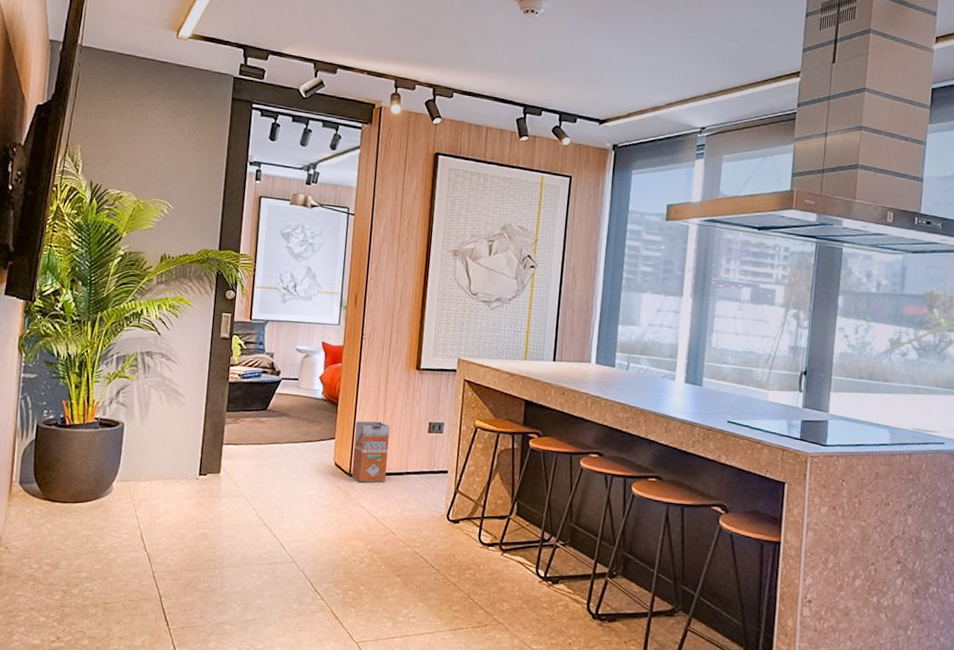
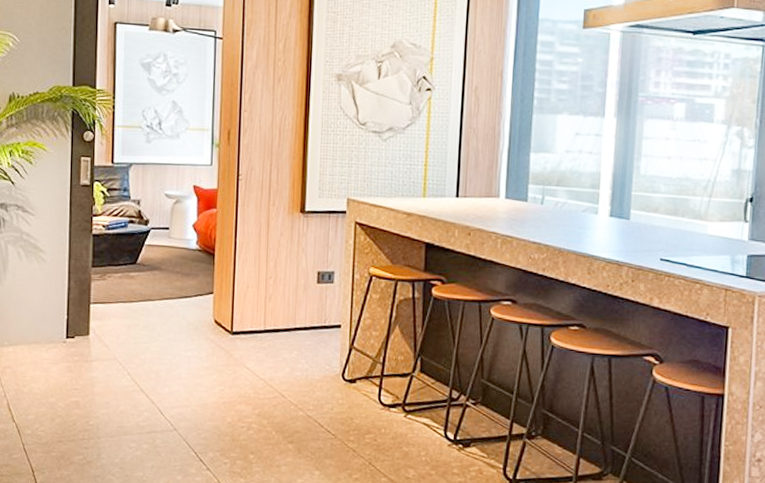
waste bin: present [351,421,390,483] -> none [234,272,274,341]

